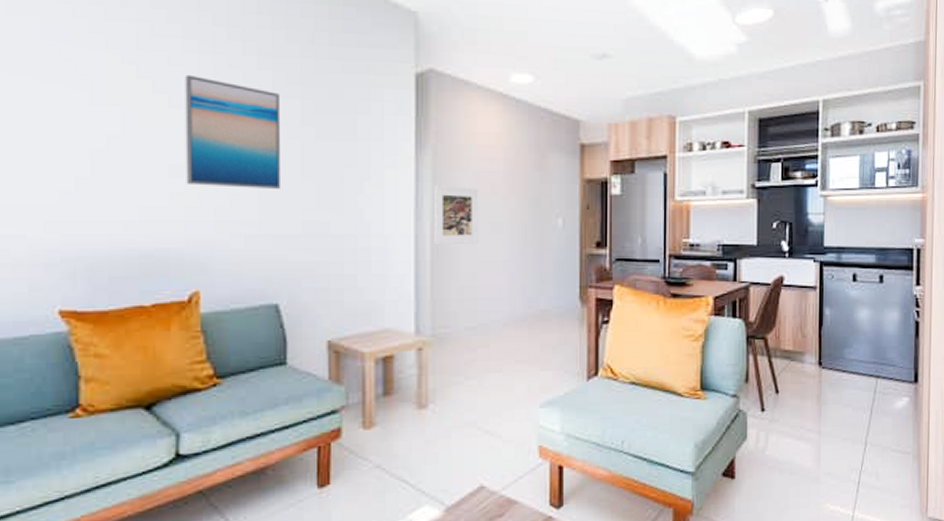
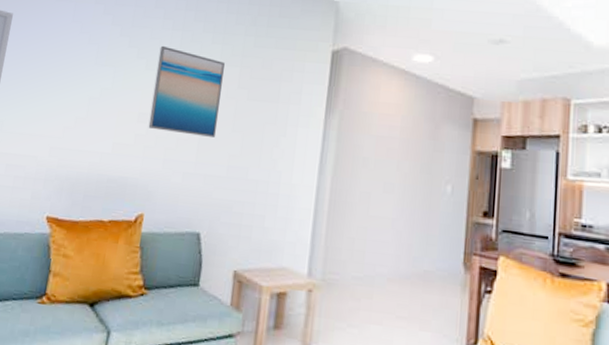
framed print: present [435,186,479,246] -> none [333,145,376,201]

